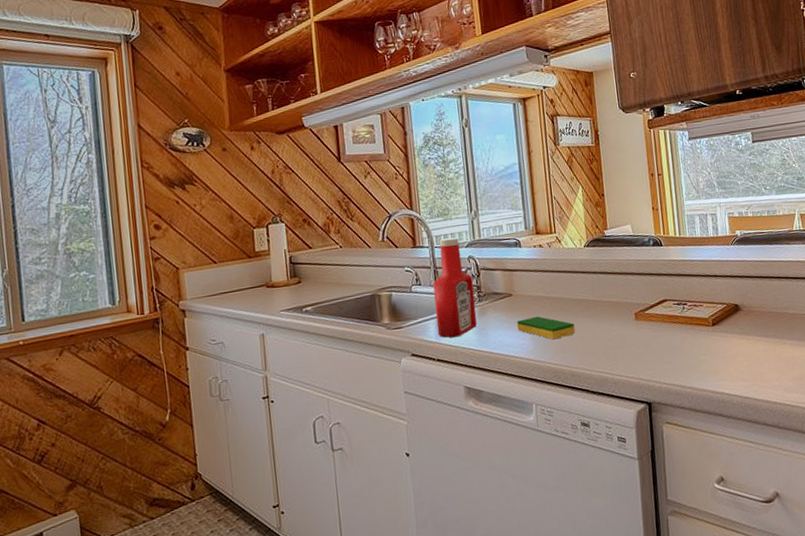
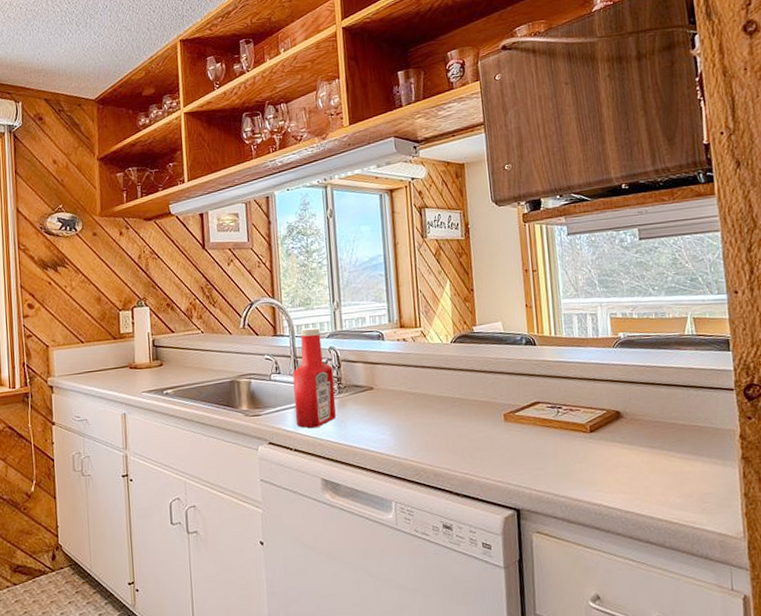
dish sponge: present [517,316,575,340] -> none [378,411,439,437]

